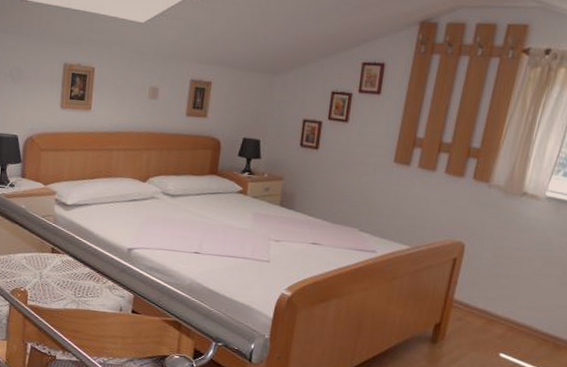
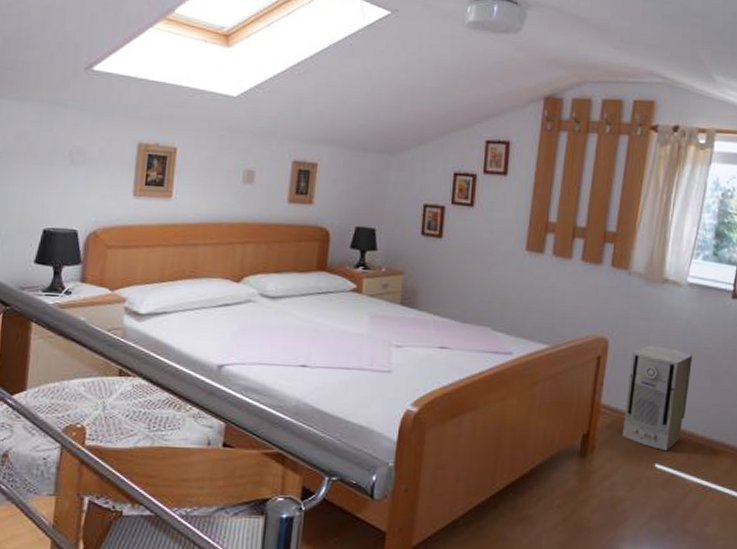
air purifier: none [471,251,544,344] -> present [622,345,692,452]

